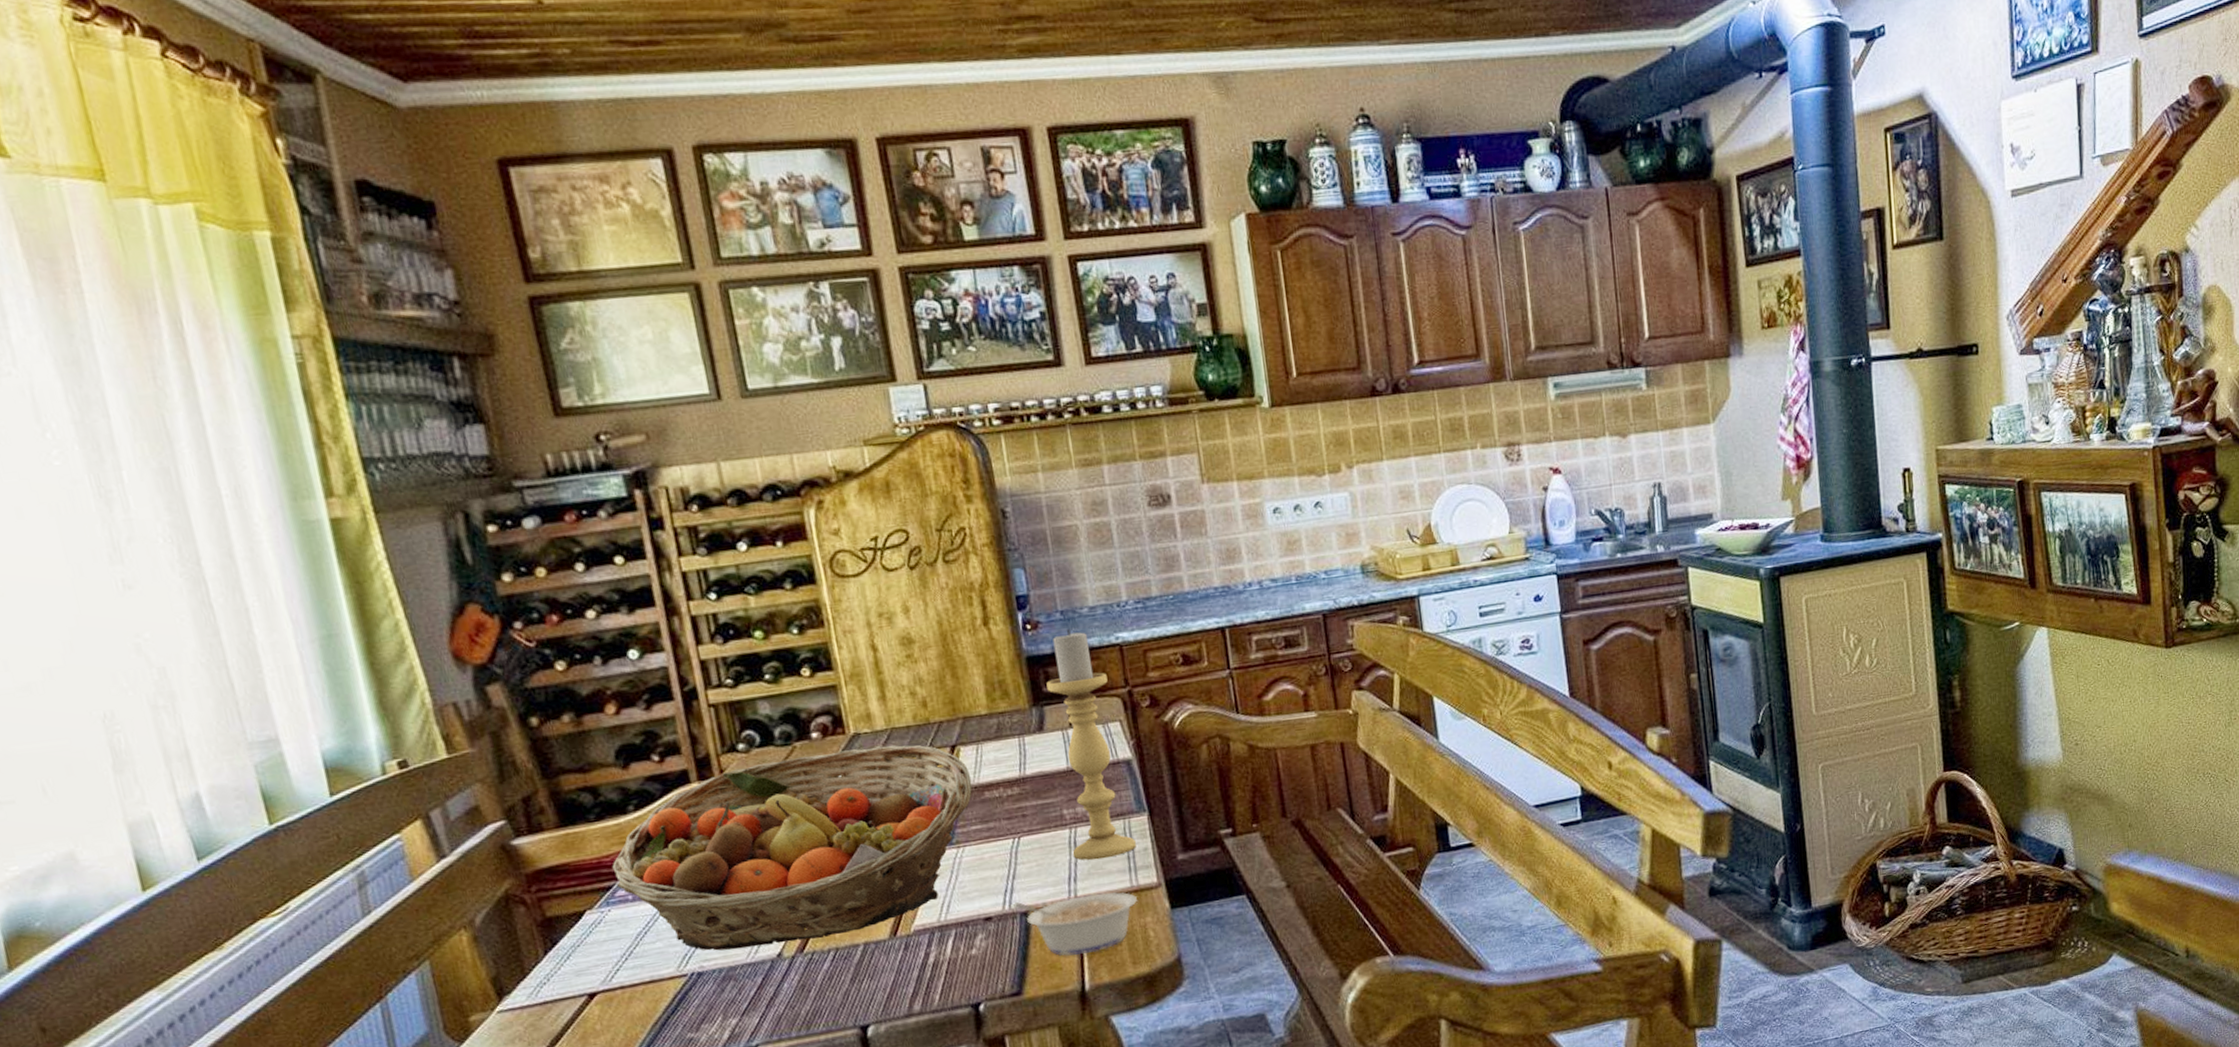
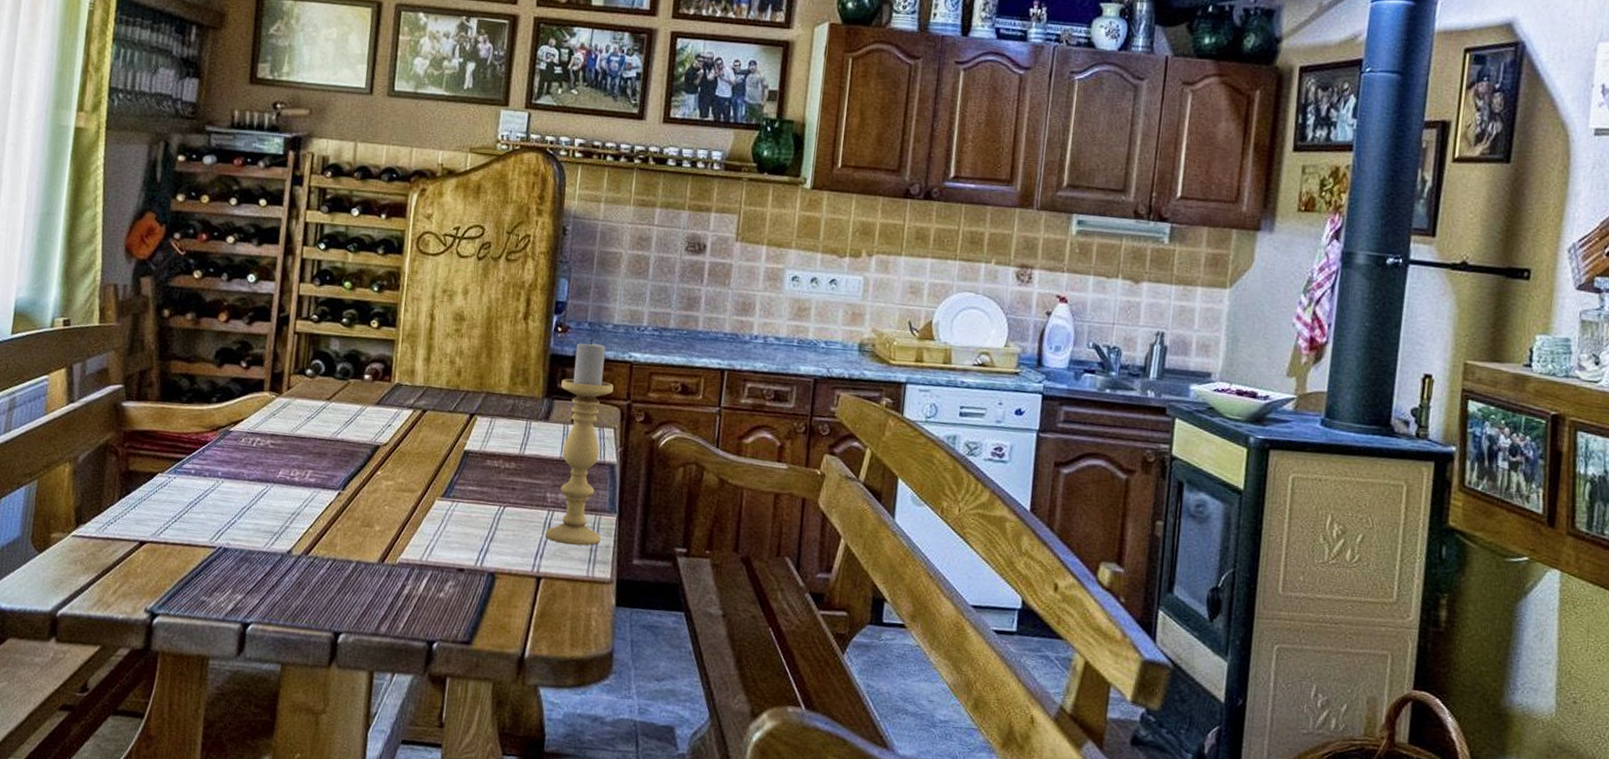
fruit basket: present [612,745,973,951] -> none [186,389,480,549]
legume: present [1013,892,1139,956] -> none [484,562,590,626]

